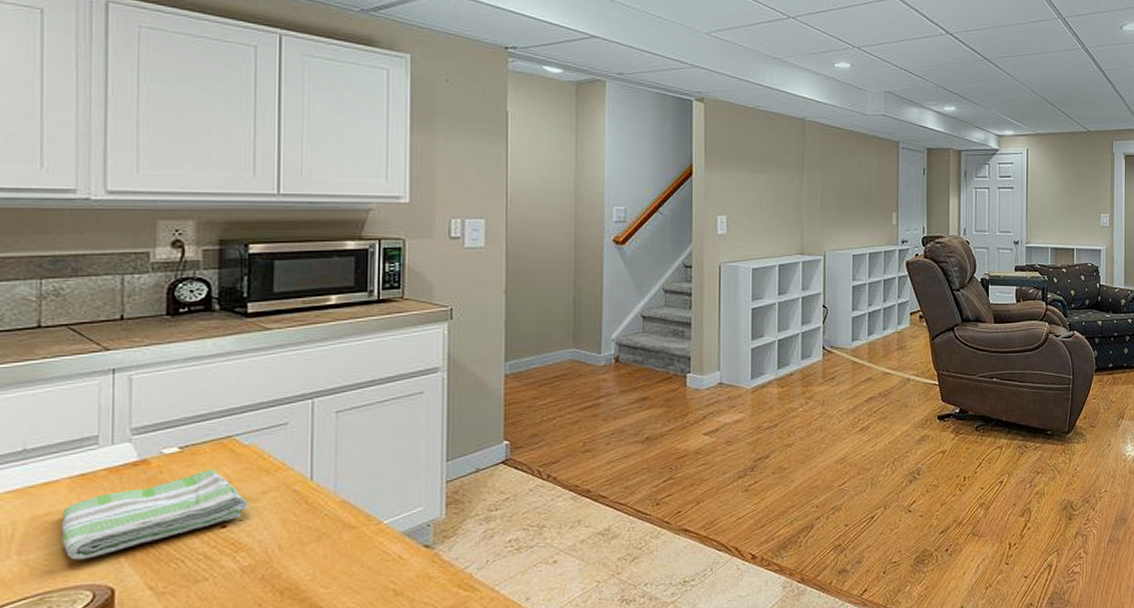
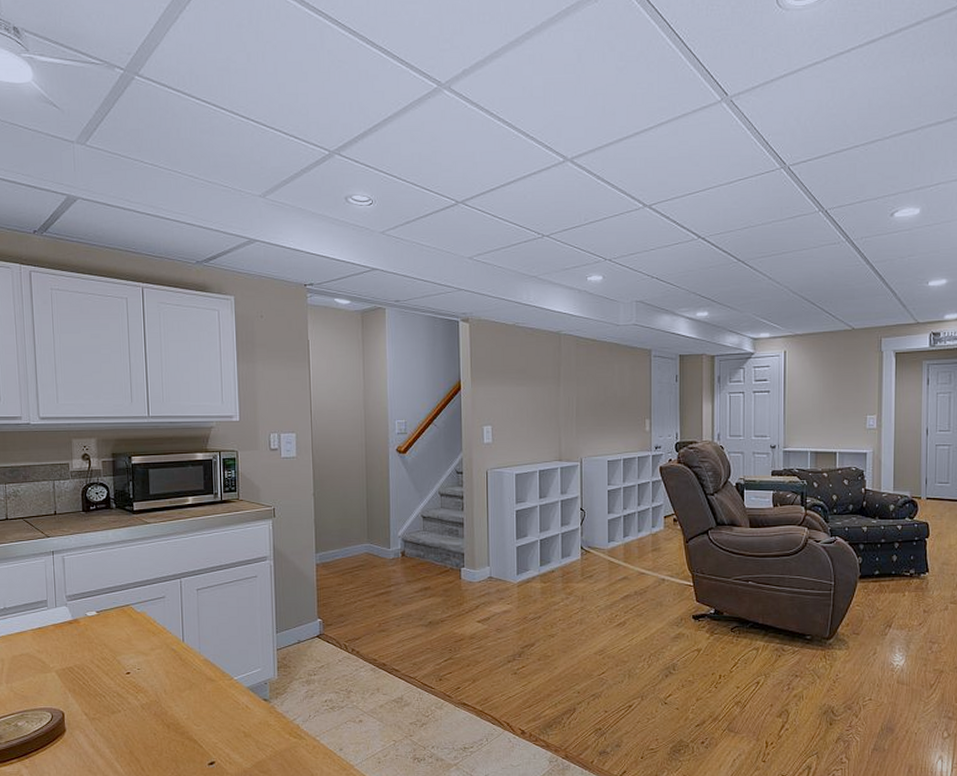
dish towel: present [60,469,248,560] -> none [29,629,143,690]

